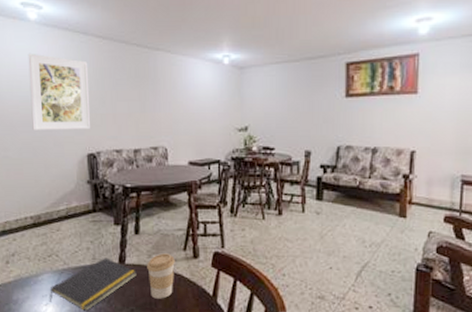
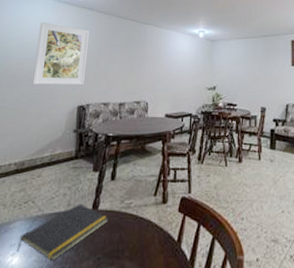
coffee cup: present [147,253,175,299] -> none [118,199,145,246]

